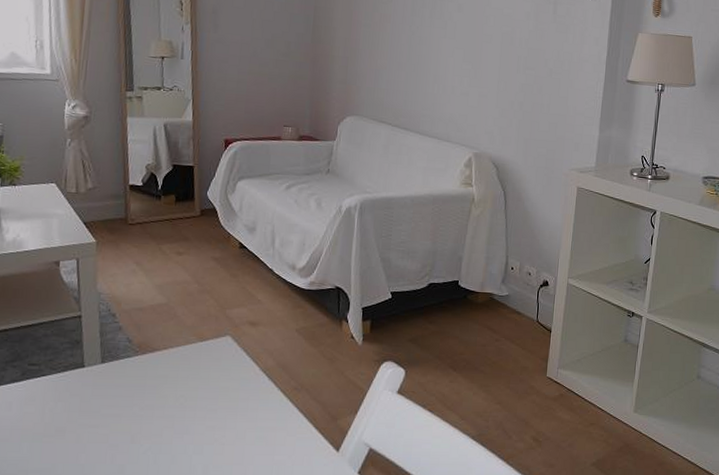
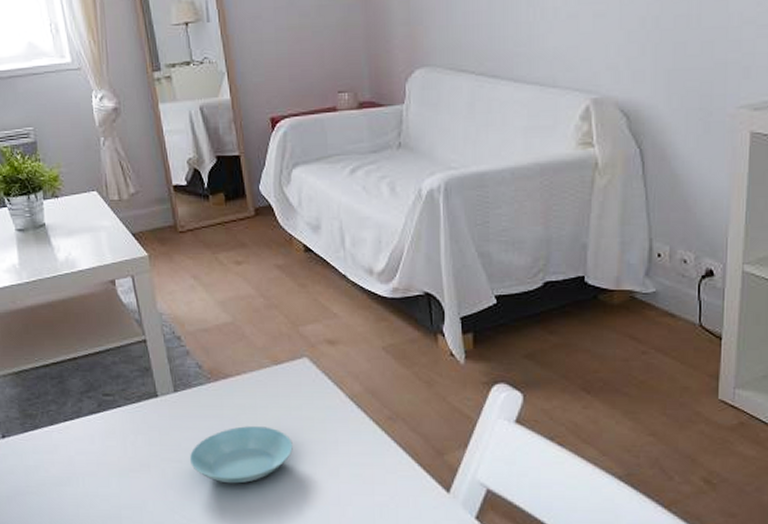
saucer: none [106,395,207,447] -> present [189,426,293,484]

